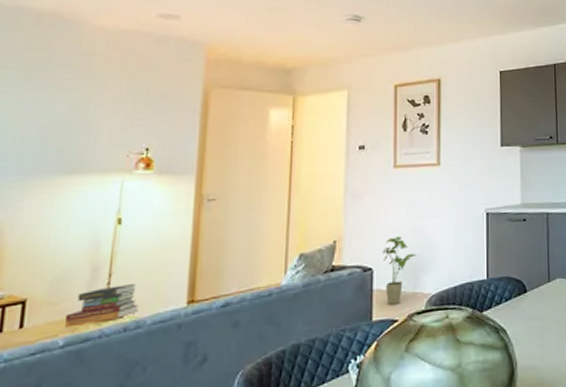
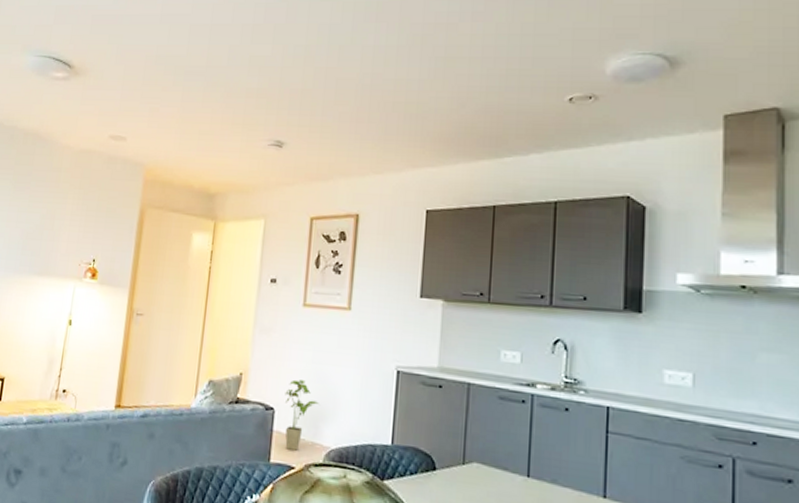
books: present [64,284,139,328] -> none [28,379,80,410]

